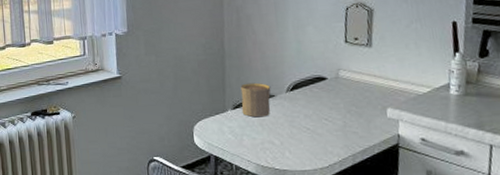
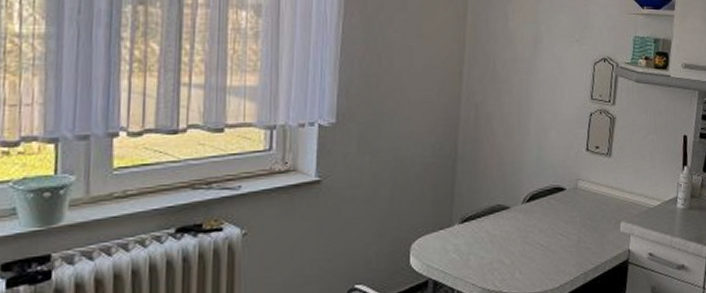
cup: present [240,82,271,118] -> none [471,192,506,233]

